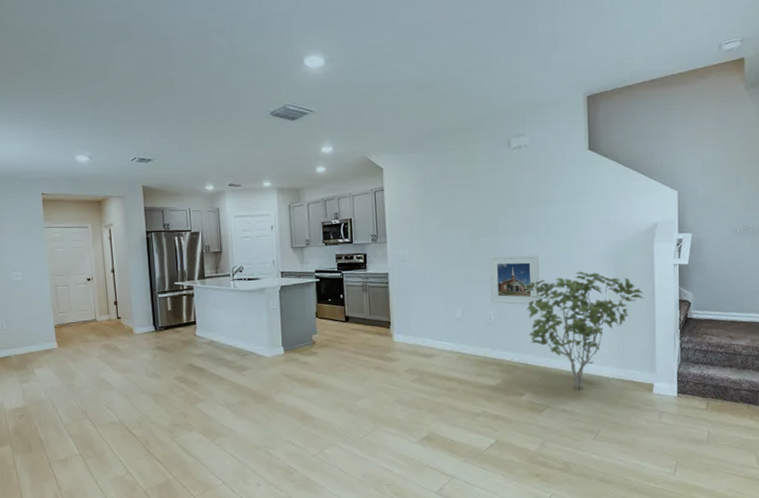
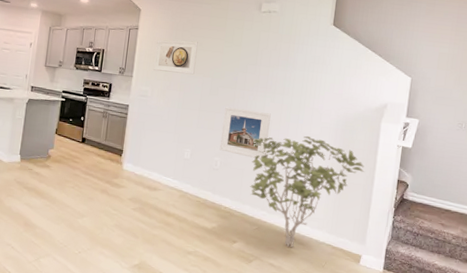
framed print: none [406,193,451,232] -> present [153,40,198,75]

